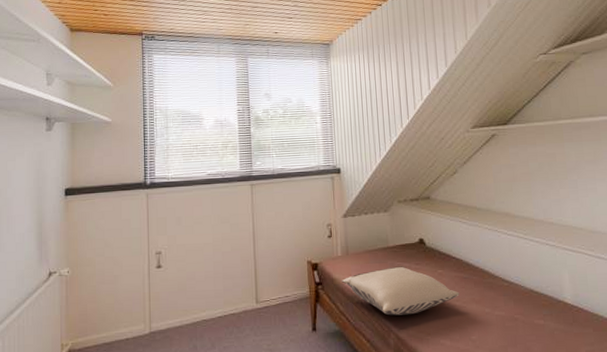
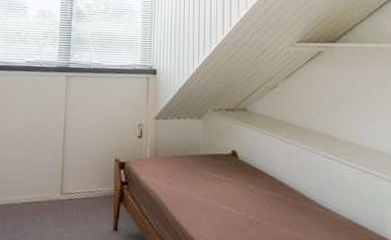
pillow: present [341,266,459,316] -> none [148,176,270,229]

